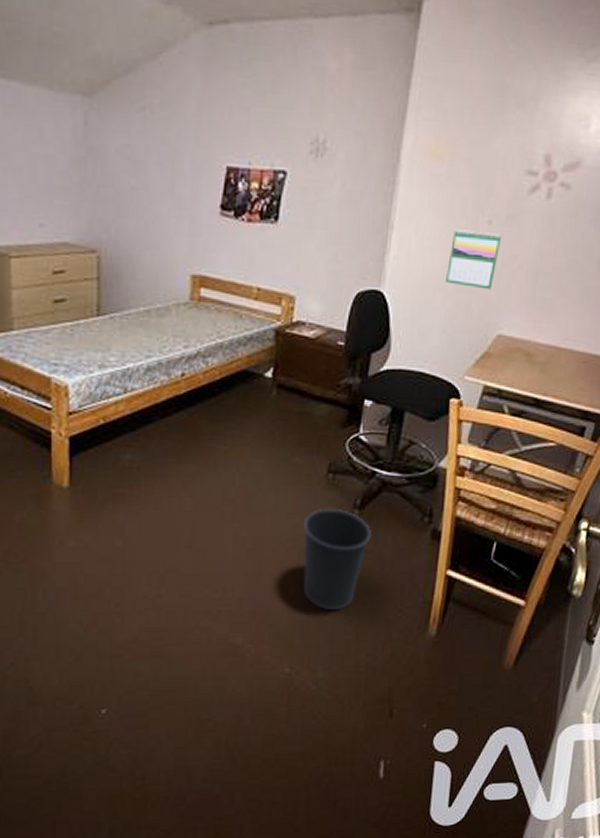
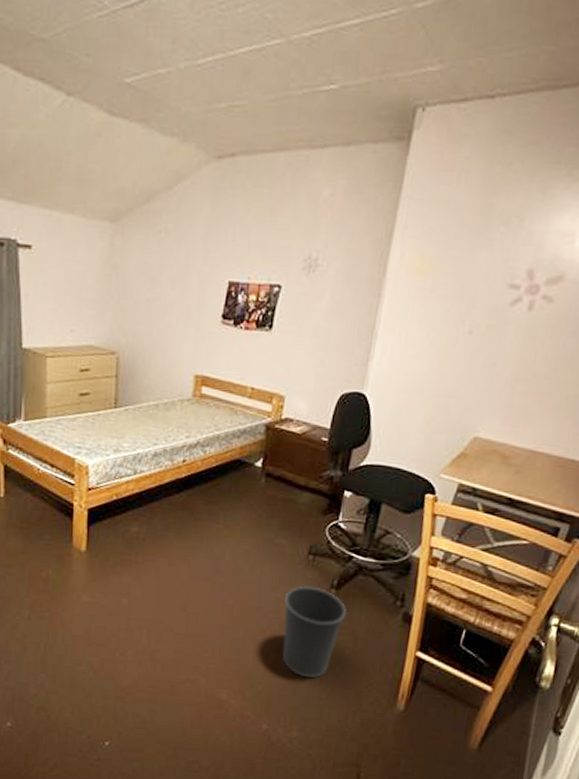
calendar: present [446,229,502,290] -> none [425,338,482,395]

